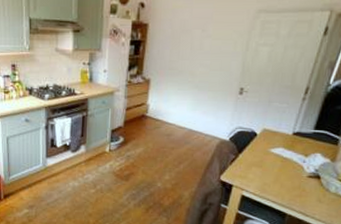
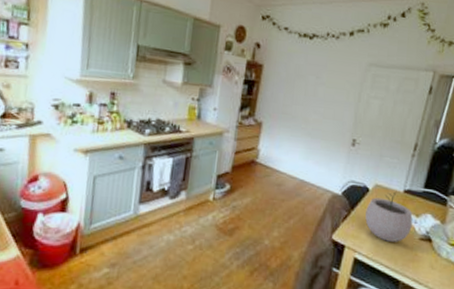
plant pot: none [253,134,301,180] -> present [365,191,413,242]

